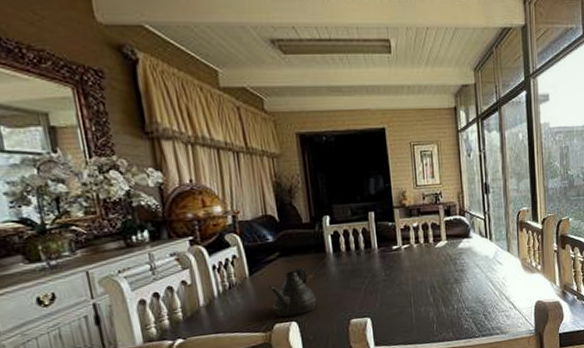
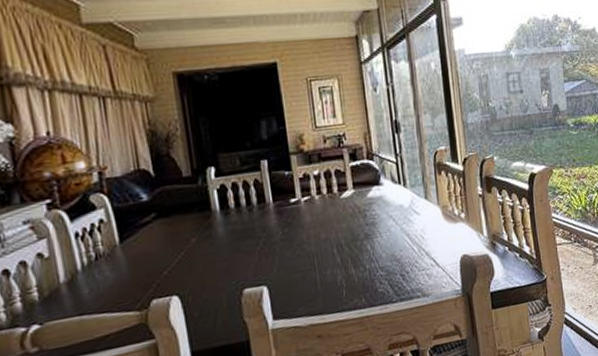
teapot: present [268,267,317,317] -> none [143,230,203,291]

